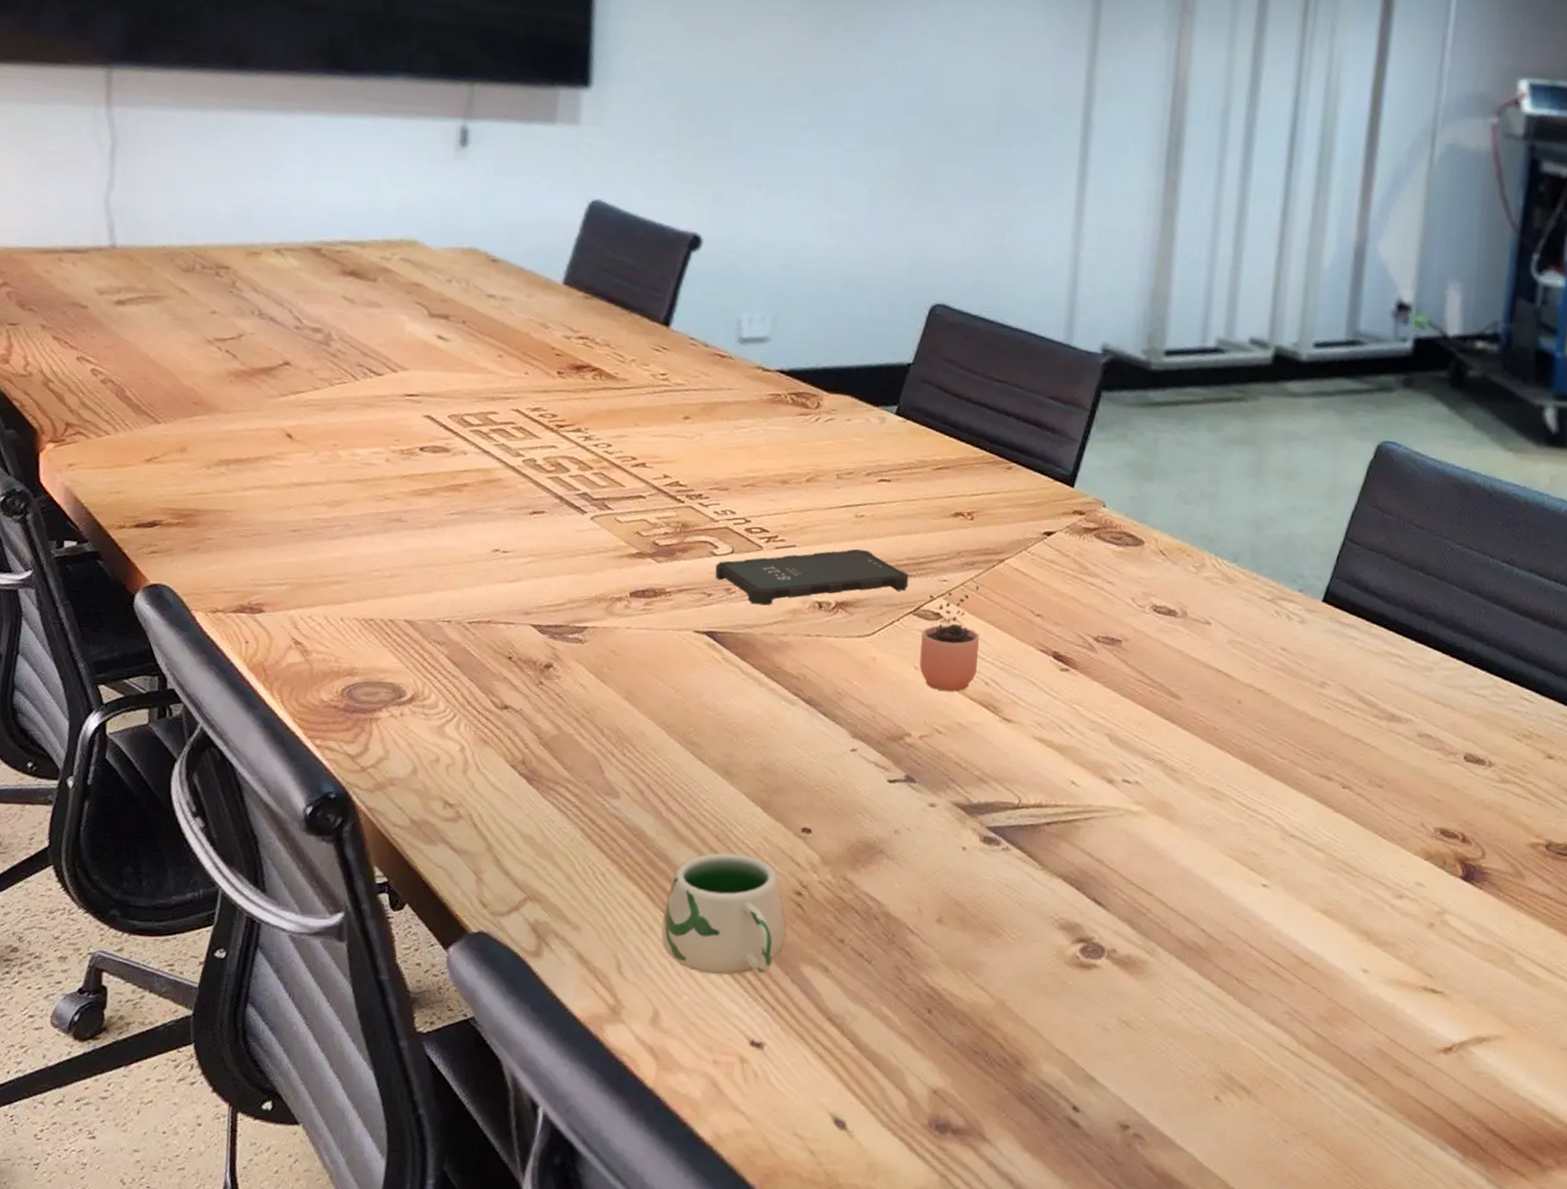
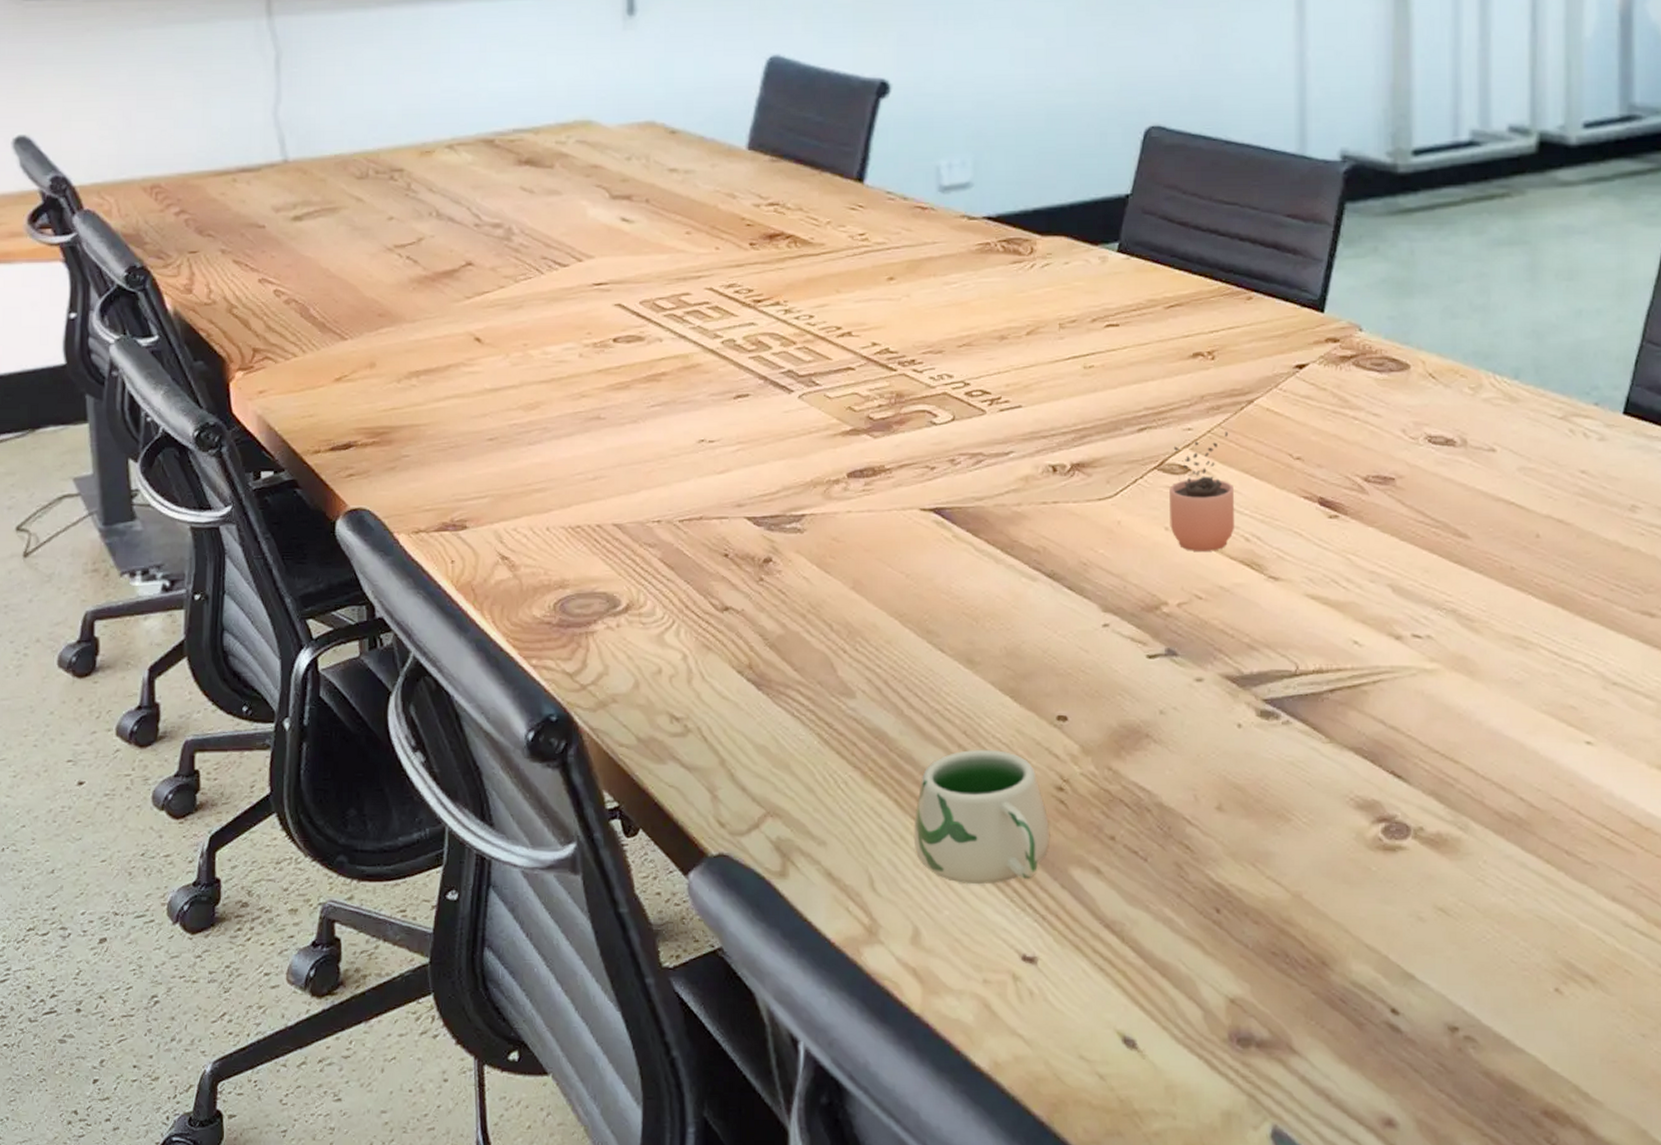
tablet: present [715,548,909,606] -> none [937,403,1149,474]

